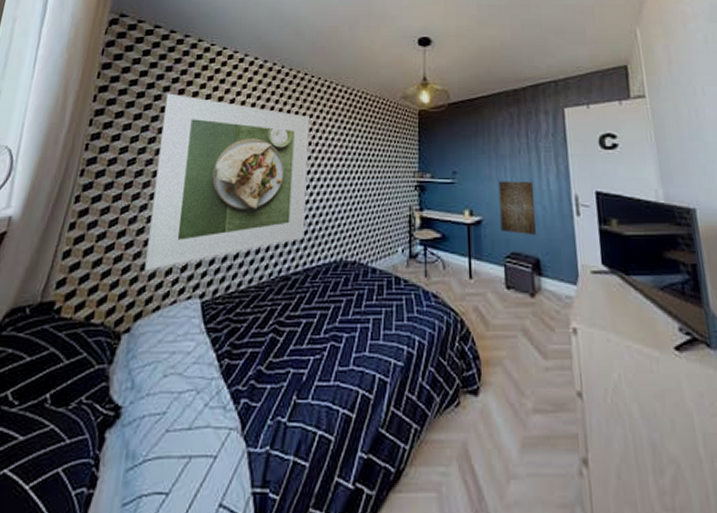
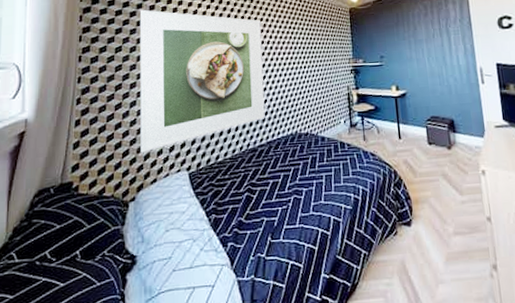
wall art: present [498,181,536,236] -> none [418,59,450,102]

